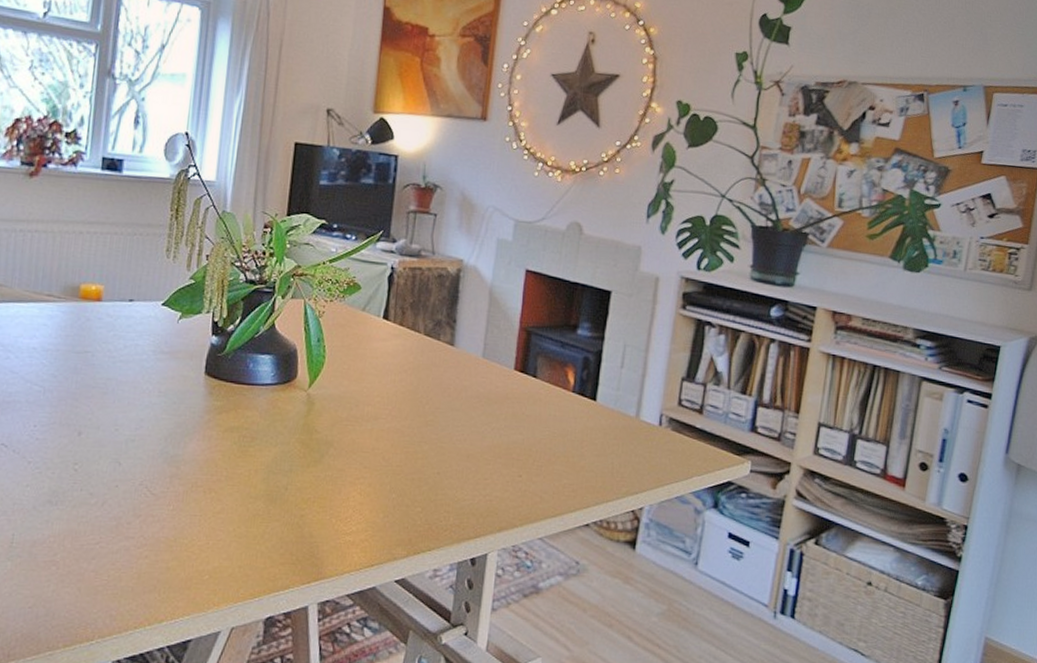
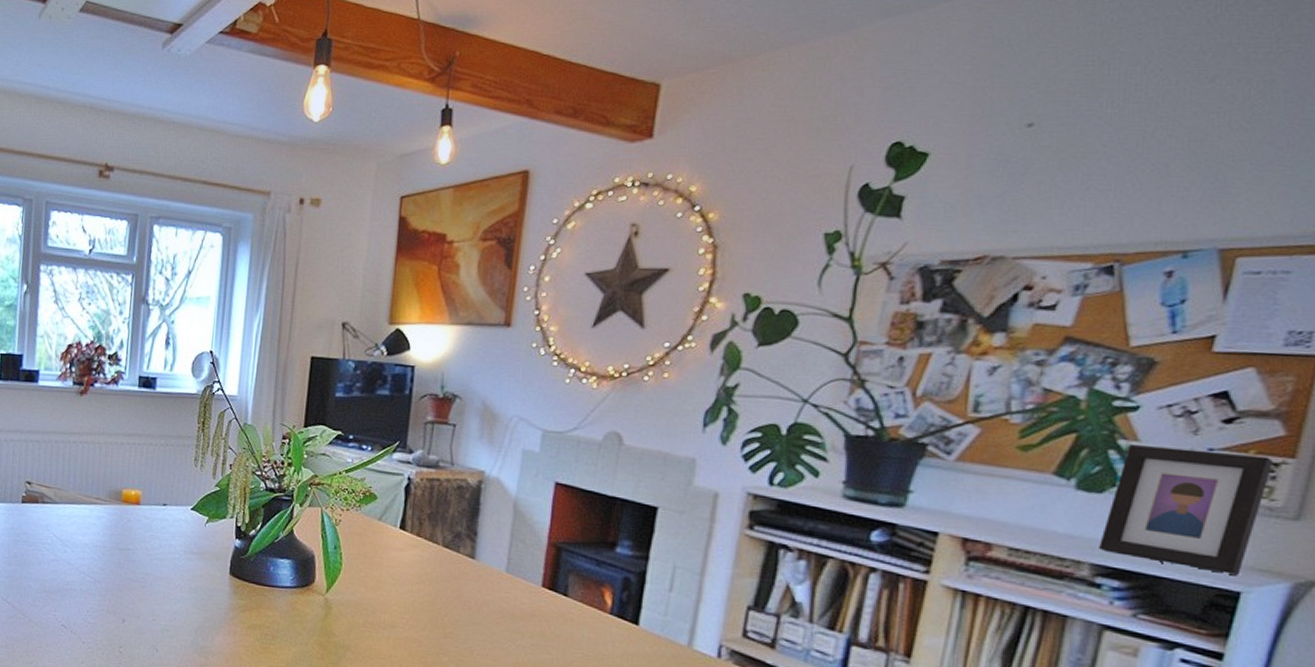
picture frame: none [918,234,1017,333] -> present [1099,445,1274,575]

